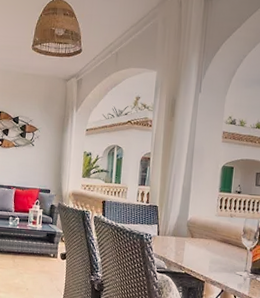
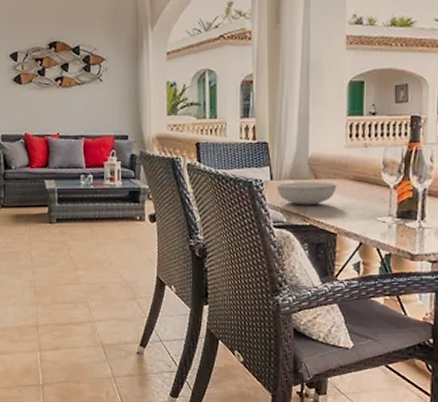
serving bowl: none [161,238,208,258] -> present [276,182,337,205]

